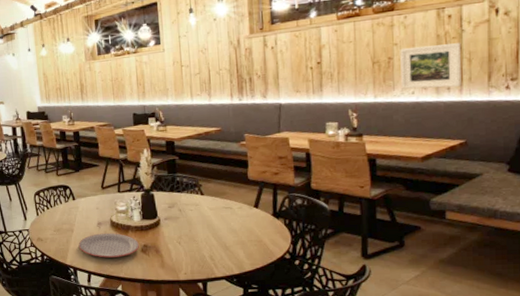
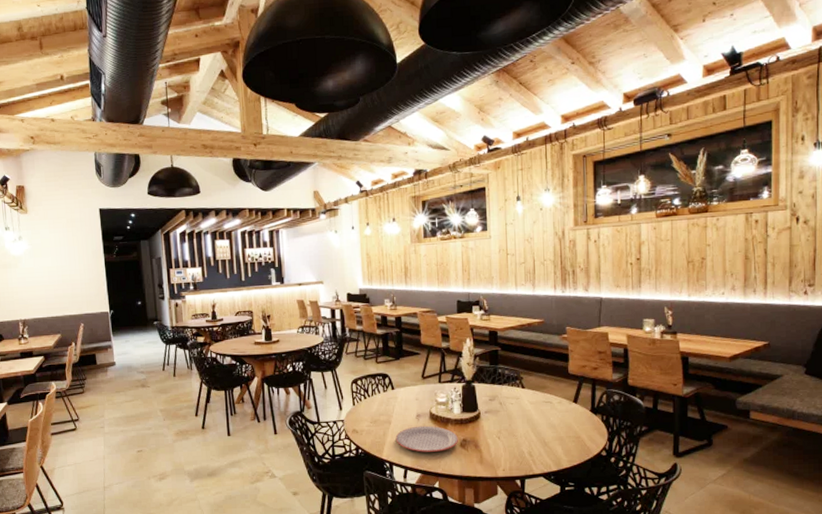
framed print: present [400,43,462,89] -> none [712,247,767,290]

